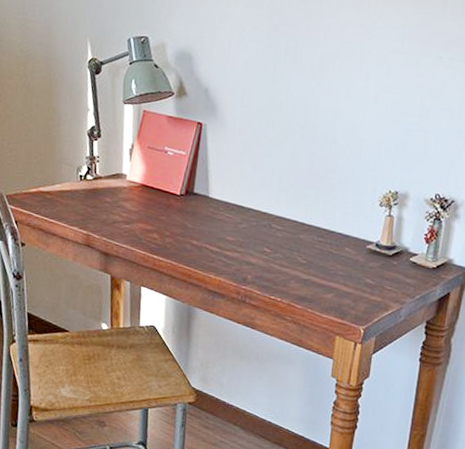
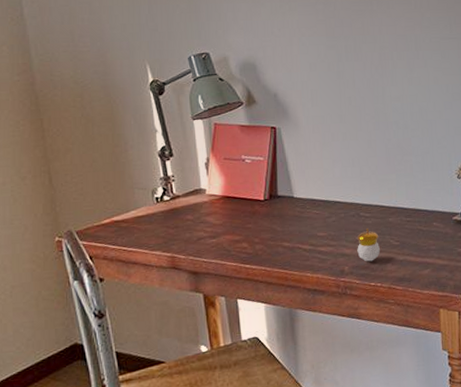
candle: none [263,240,287,275] -> present [356,228,381,262]

